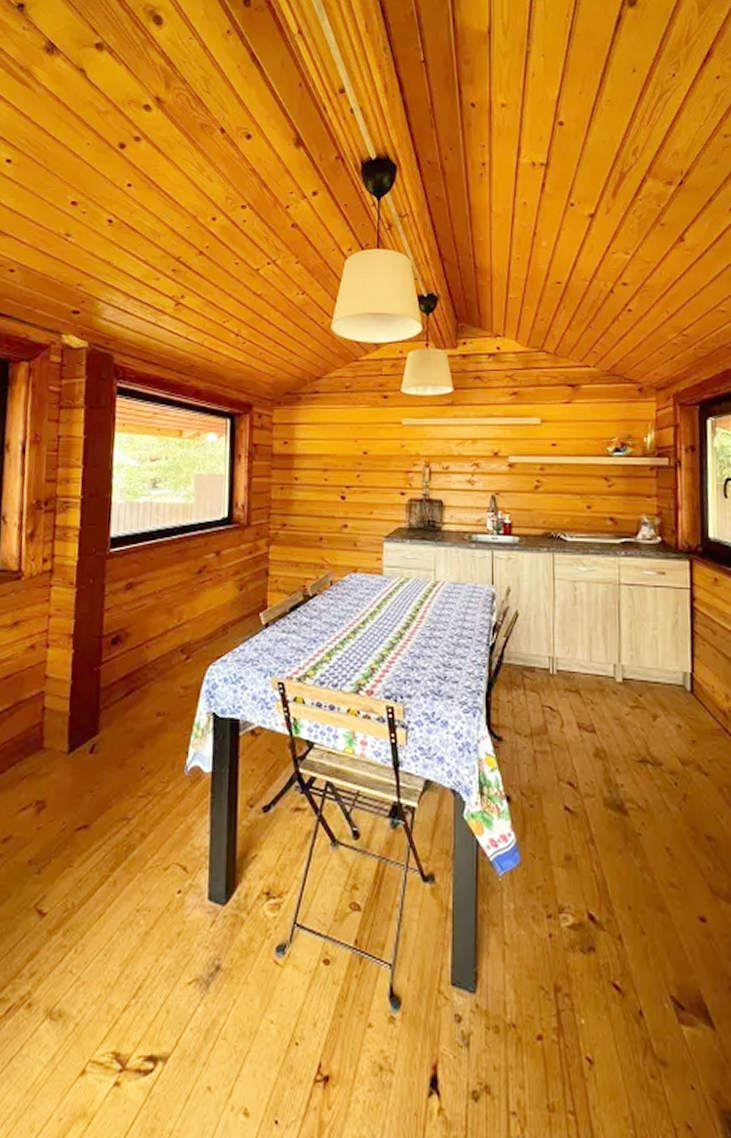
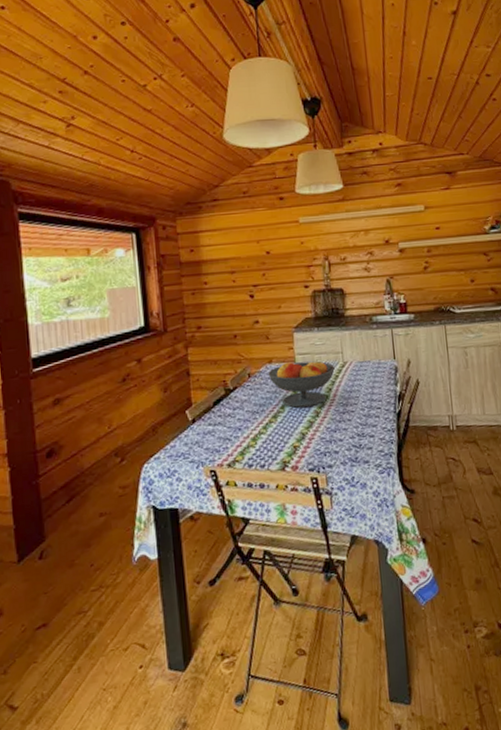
fruit bowl: none [351,574,425,625] -> present [267,359,335,408]

